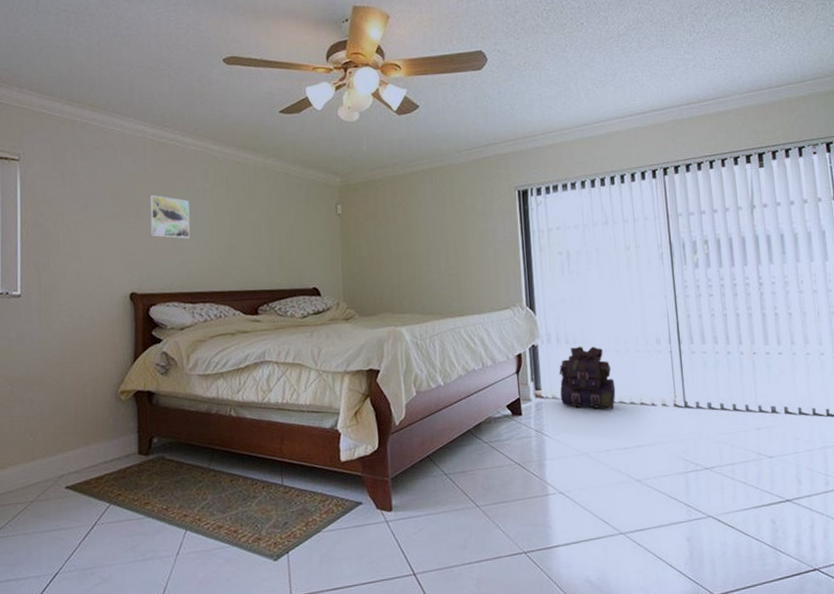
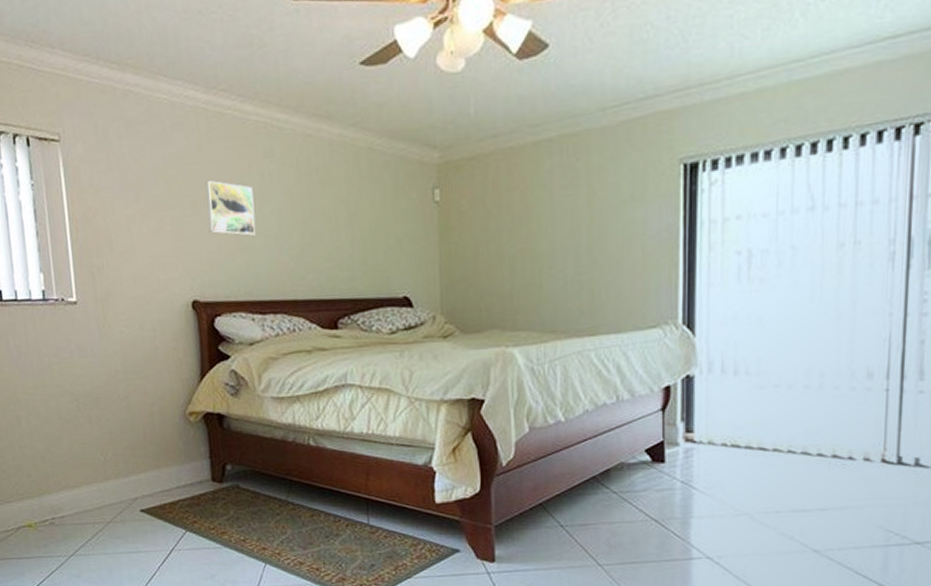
backpack: present [559,346,616,410] -> none [719,378,799,461]

